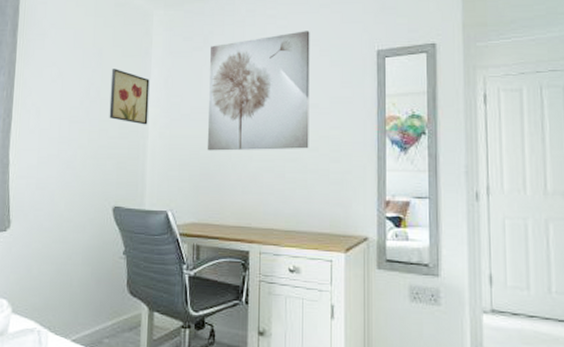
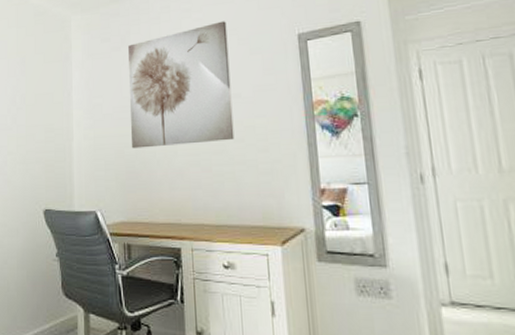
wall art: present [109,69,150,125] -> none [35,75,72,128]

